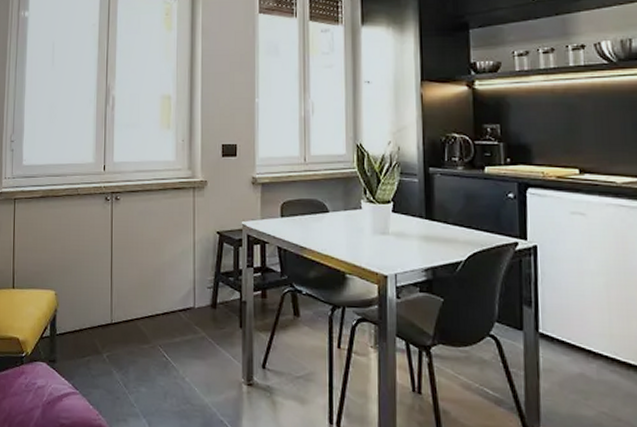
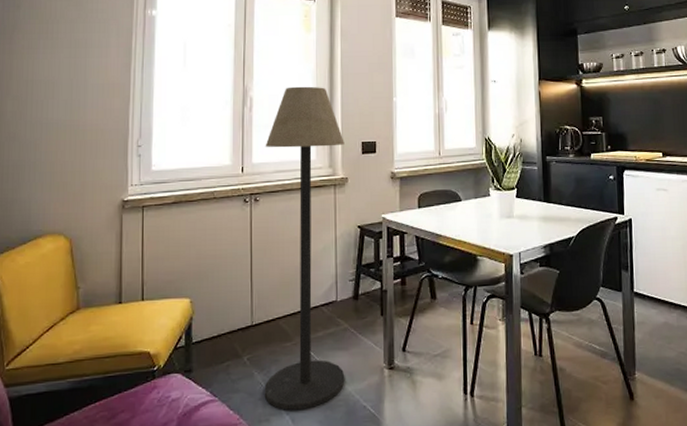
floor lamp: none [122,85,204,415] -> present [264,86,345,410]

